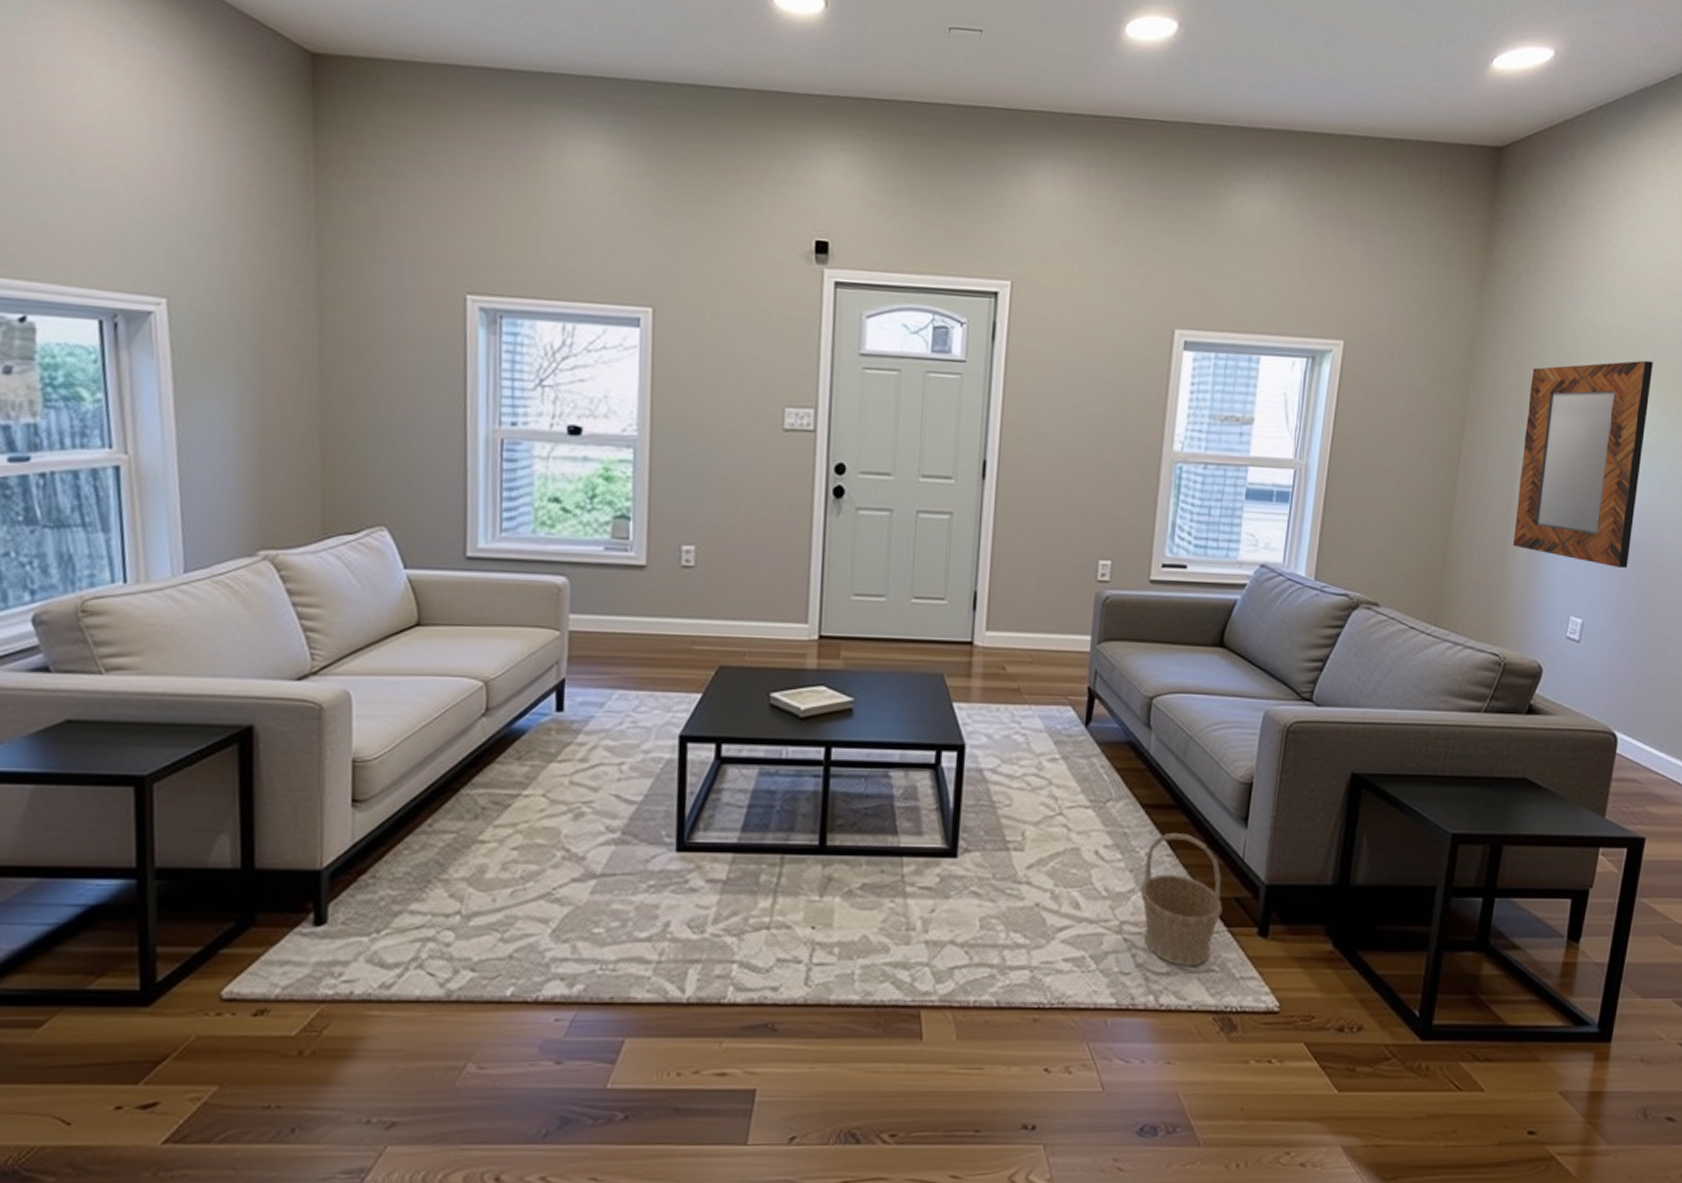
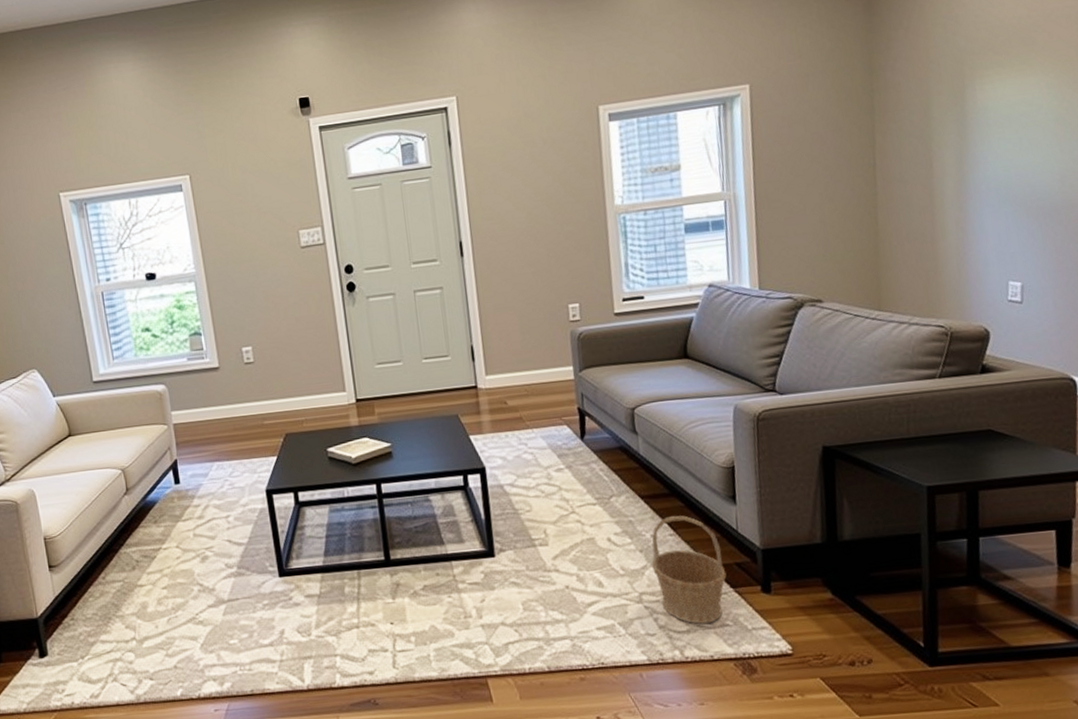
home mirror: present [1512,360,1653,568] -> none [932,41,1059,231]

